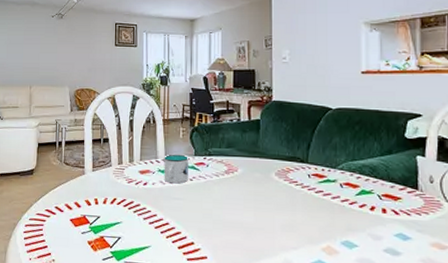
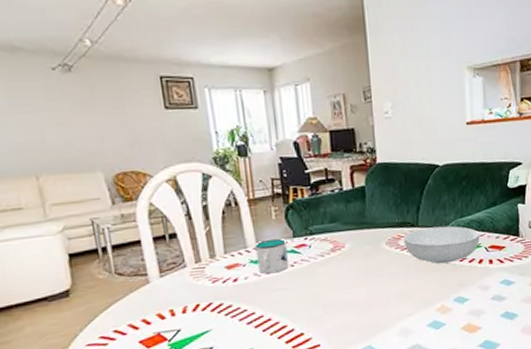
serving bowl: none [292,165,373,204] -> present [403,226,480,264]

